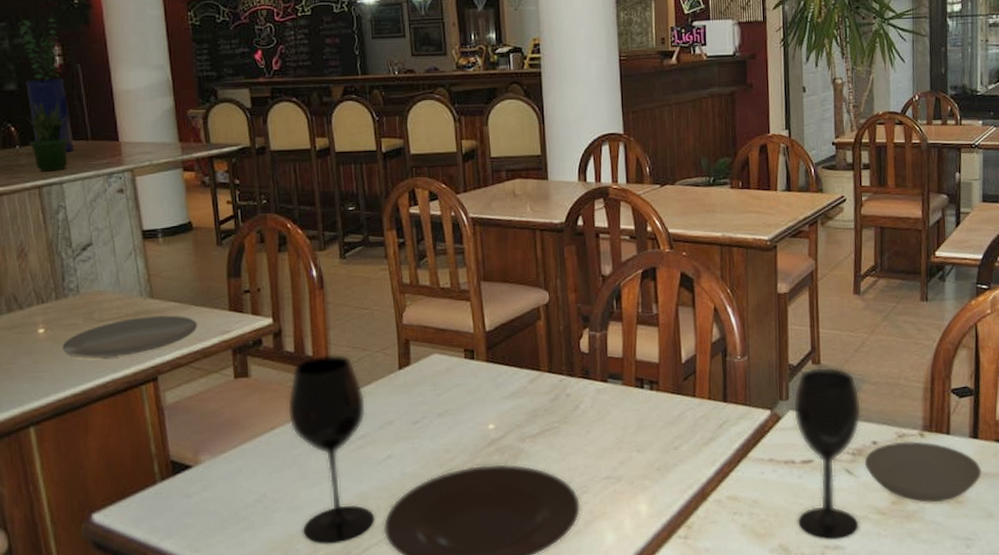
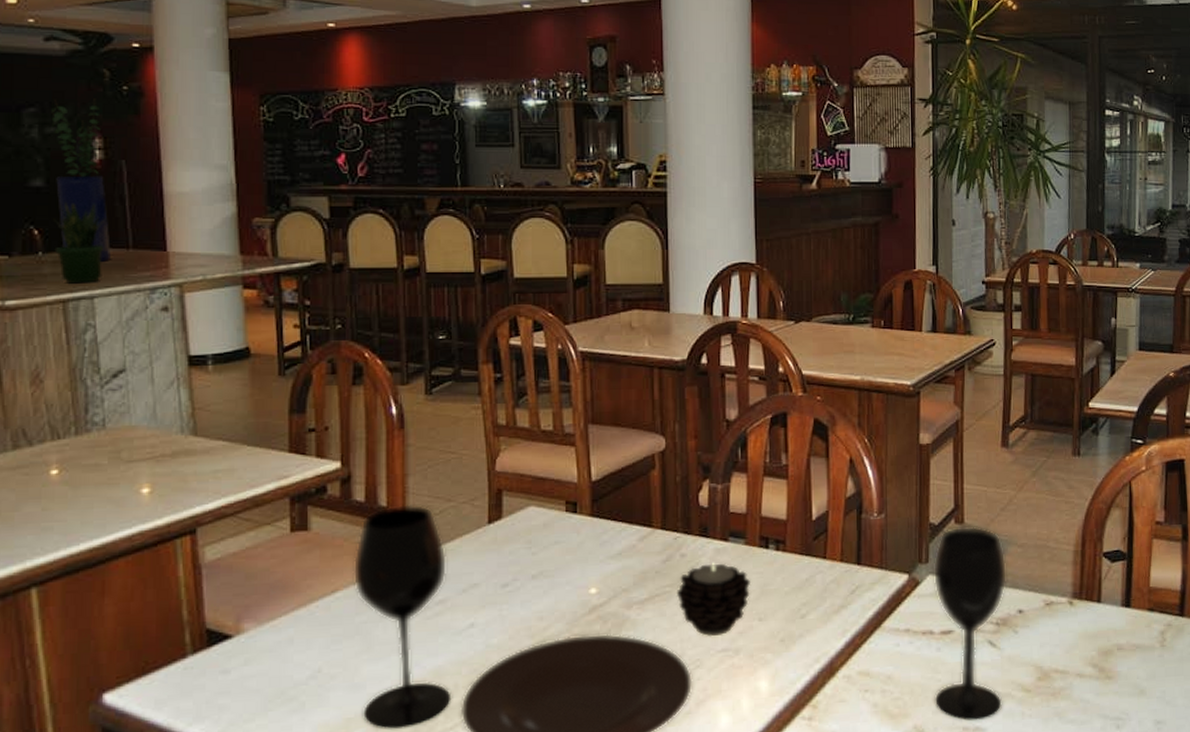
plate: present [62,315,198,359] -> none [79,456,250,506]
candle: none [564,401,629,466] -> present [677,562,750,637]
saucer: present [864,441,982,503] -> none [1009,609,1134,679]

